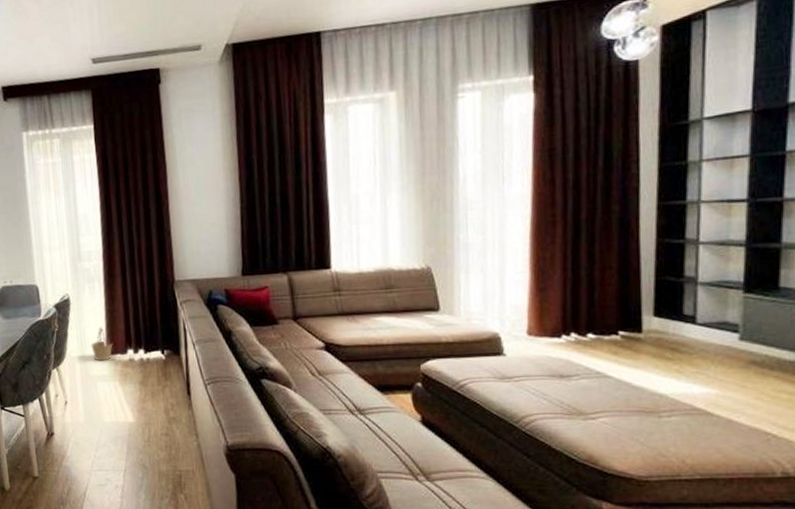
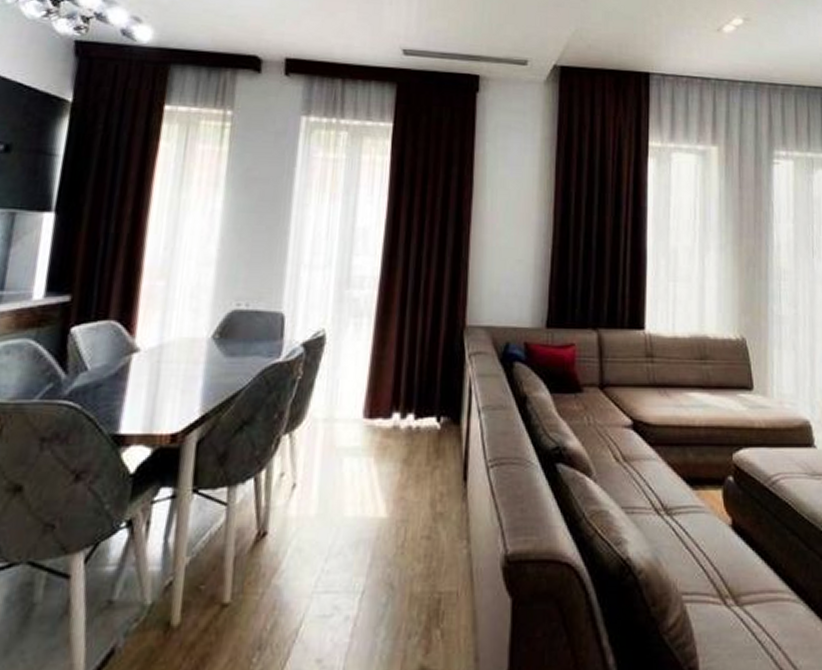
basket: present [91,326,113,361] -> none [344,378,374,427]

